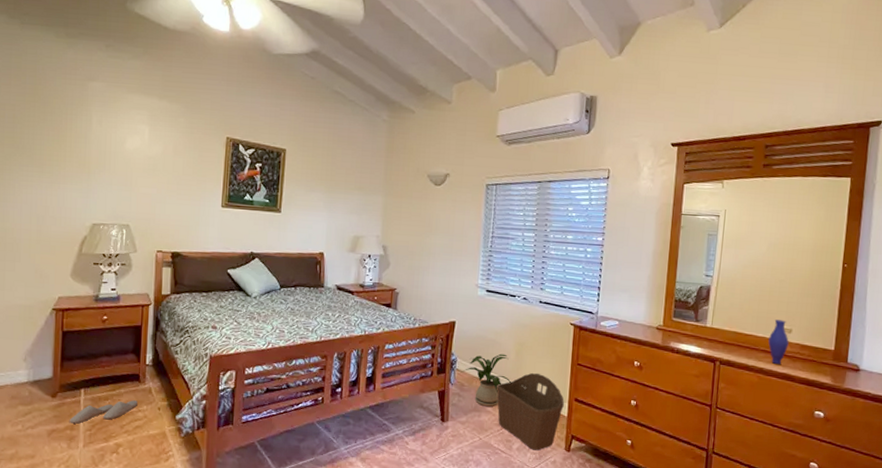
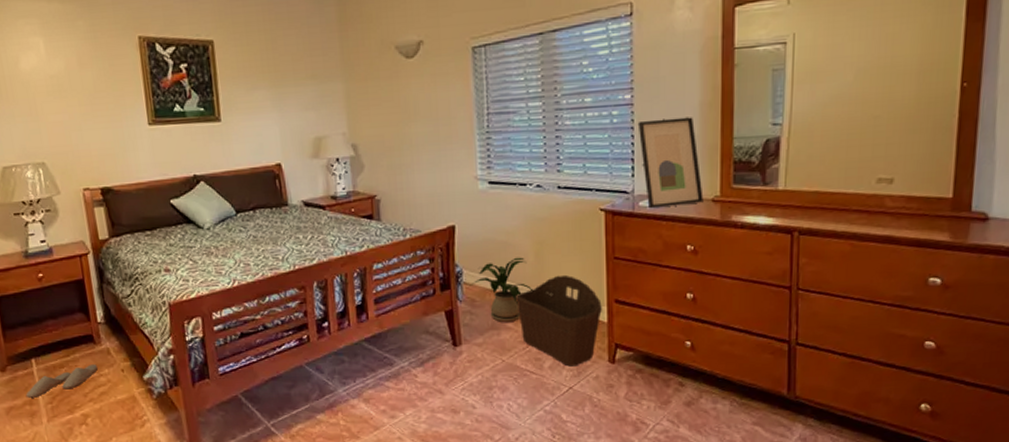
picture frame: none [605,259,650,330] -> present [637,117,704,209]
vase: present [768,320,789,365] -> none [862,168,890,226]

